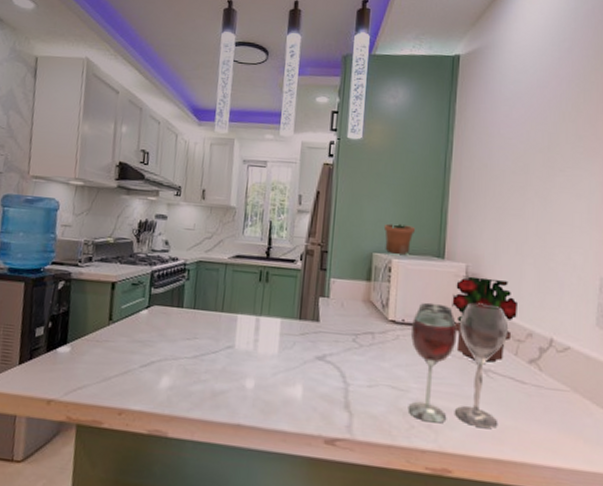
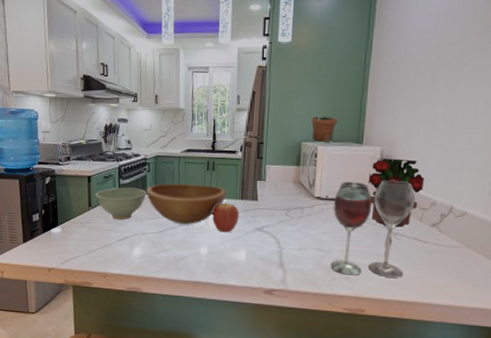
bowl: none [118,297,184,340] -> present [95,187,147,220]
wooden bowl: none [182,295,282,348] -> present [146,183,227,224]
fruit: none [262,320,296,361] -> present [212,201,239,233]

